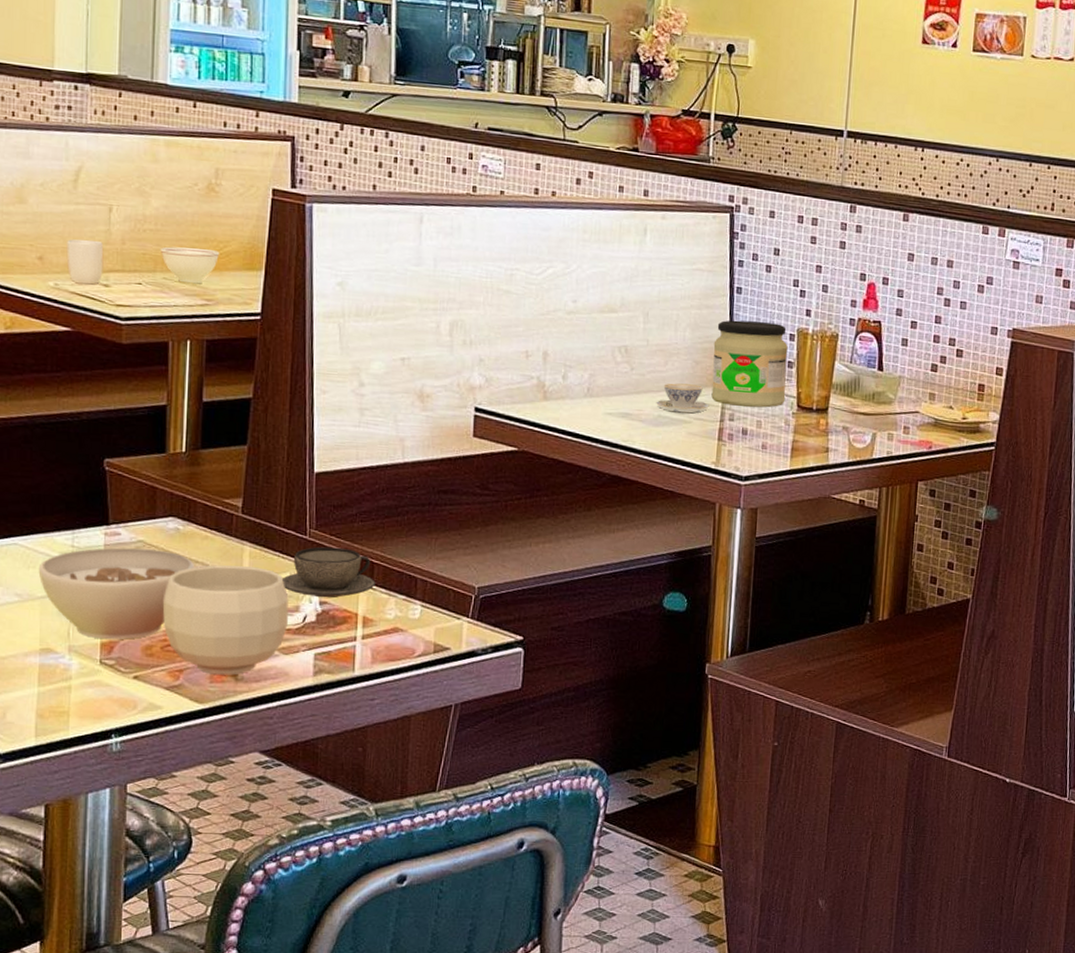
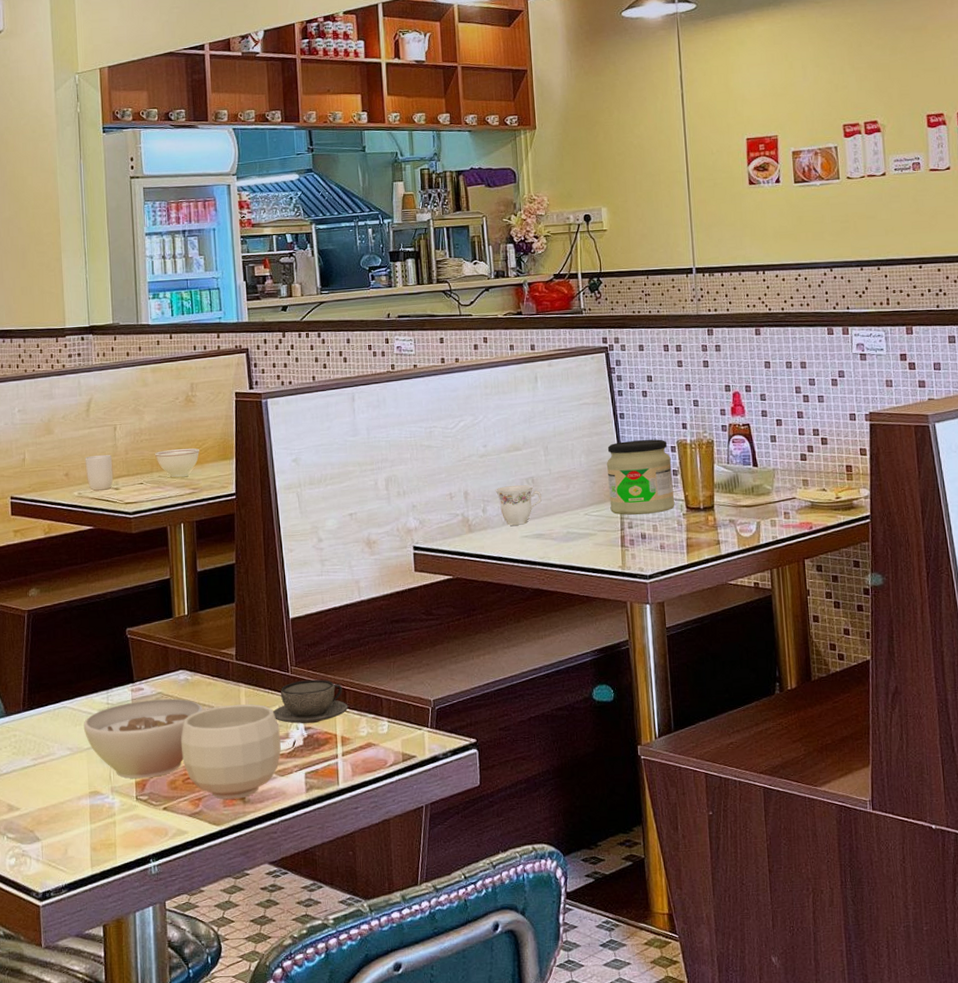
teacup: none [580,352,635,400] -> present [495,485,543,526]
teacup: present [656,383,709,415] -> none [564,501,610,529]

